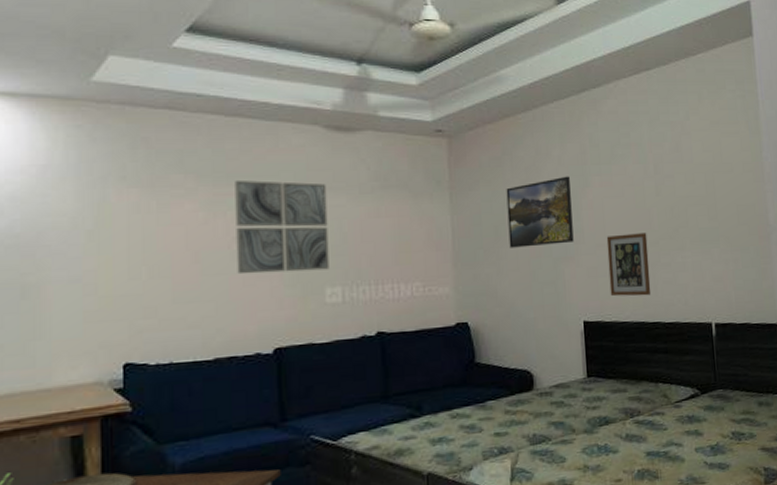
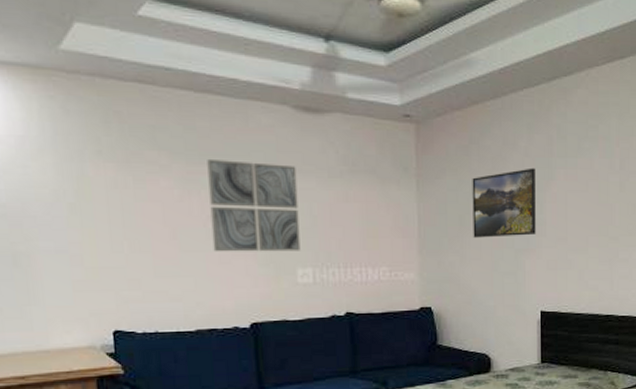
picture frame: present [606,233,651,297] -> none [568,228,608,290]

